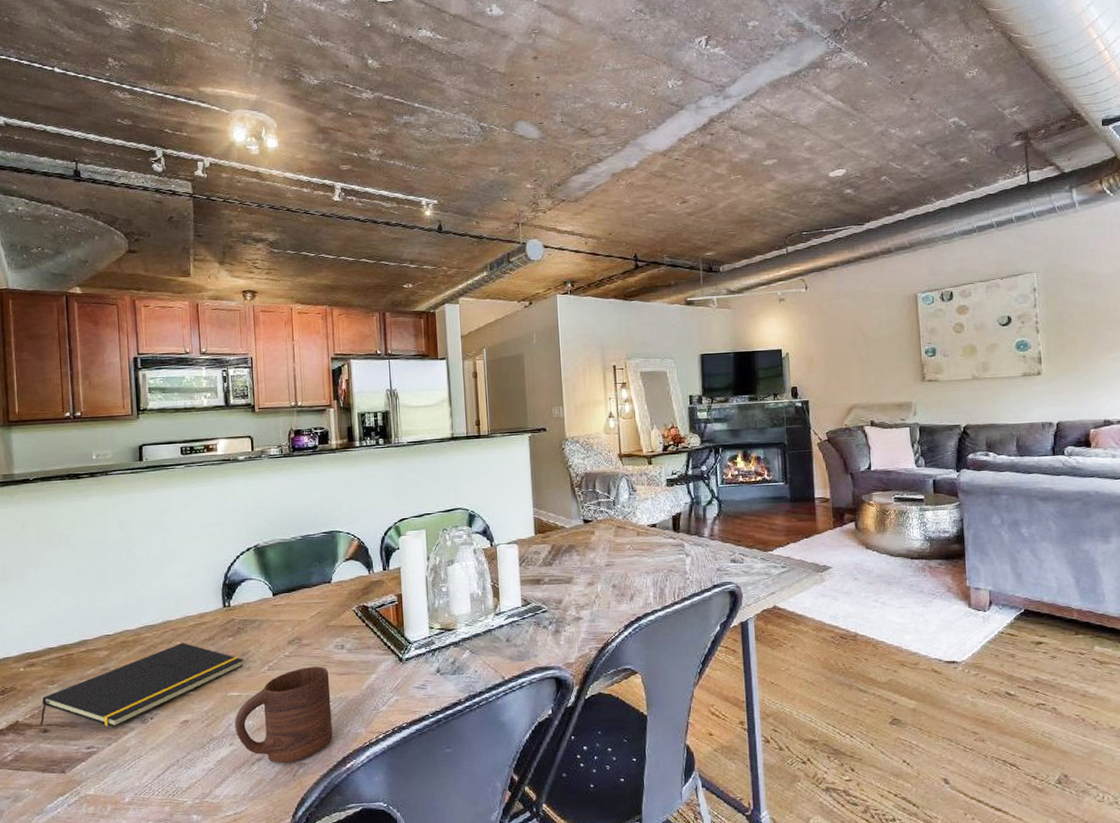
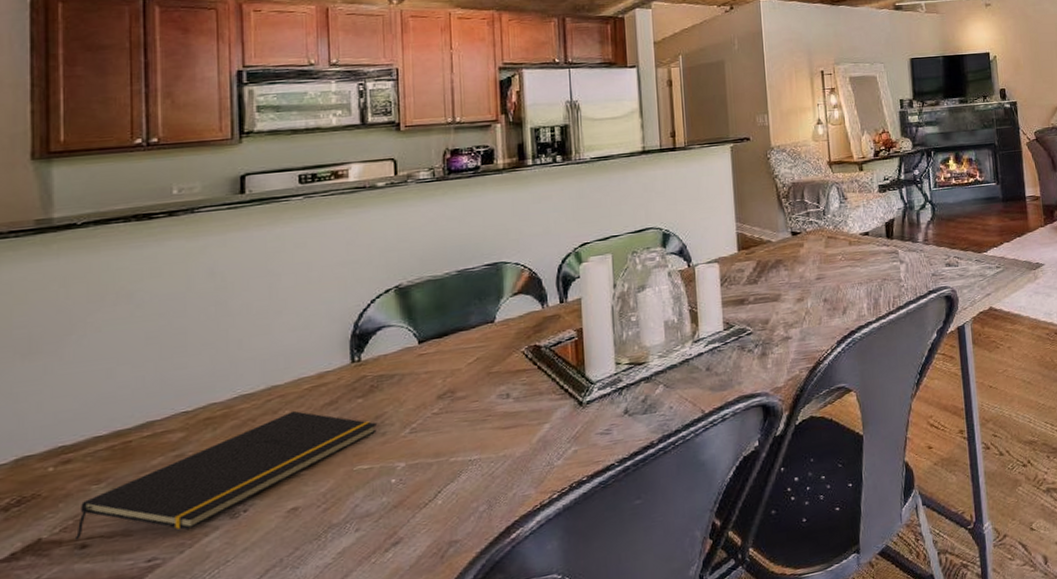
cup: present [234,666,333,764] -> none [363,421,494,546]

